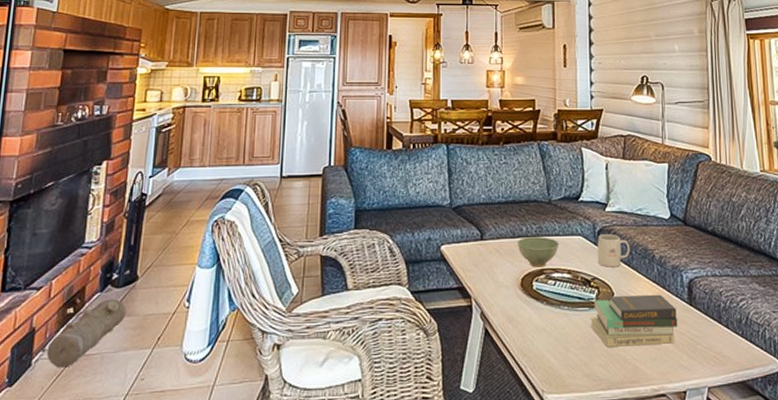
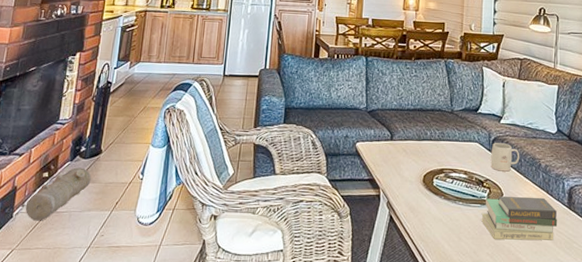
bowl: present [517,237,560,267] -> none [422,140,459,167]

